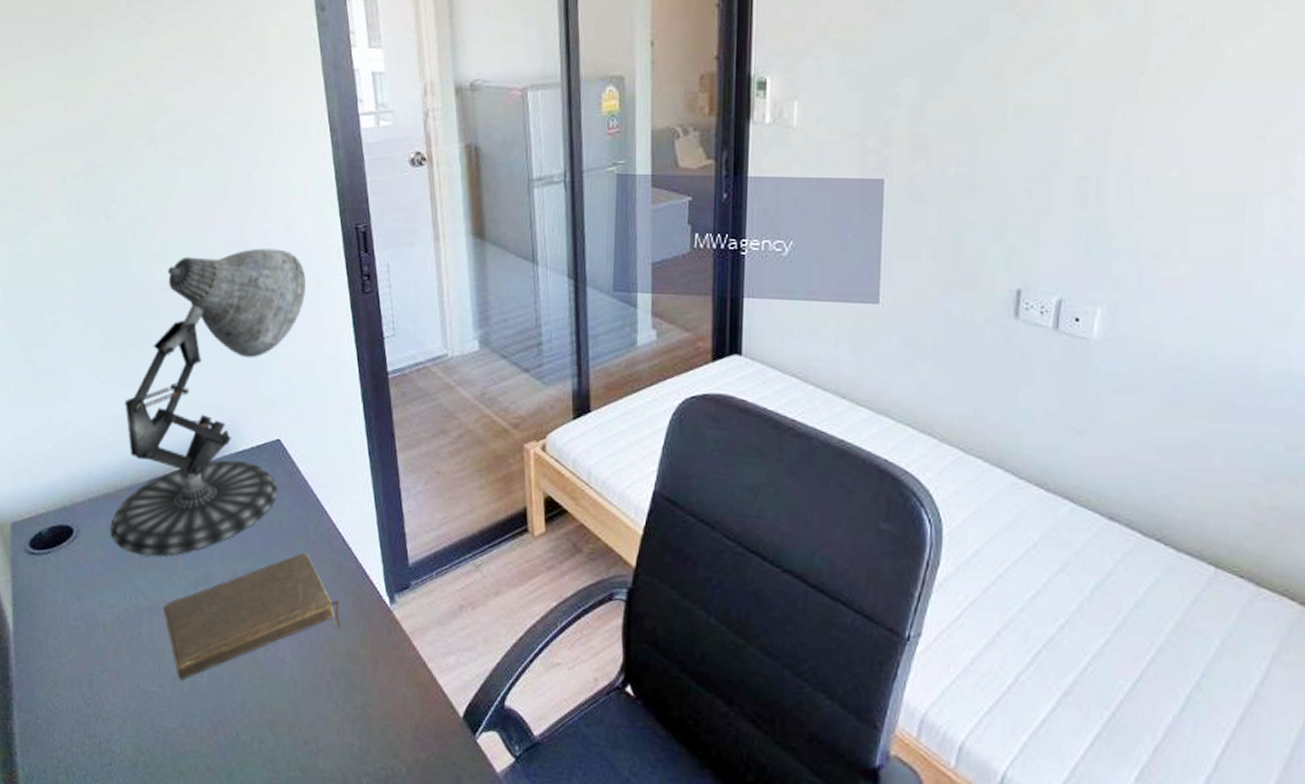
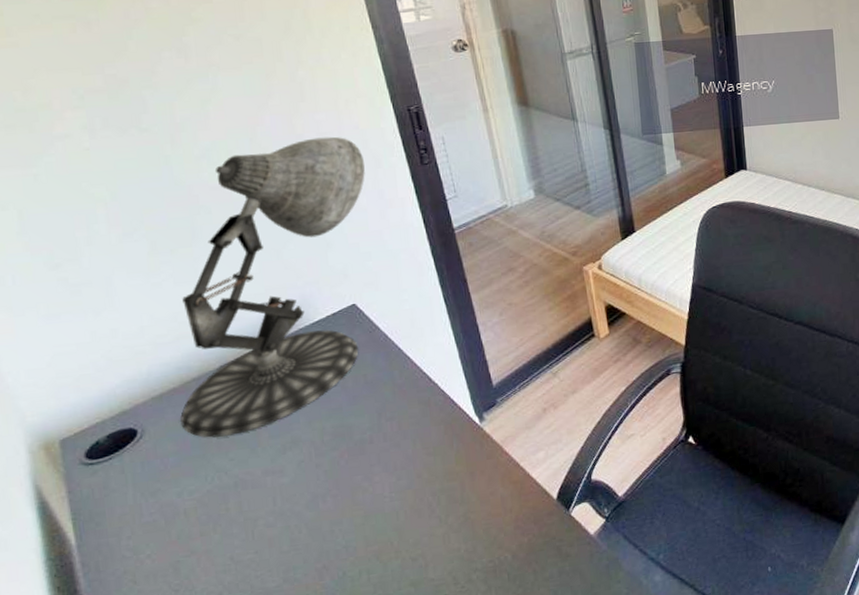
book: present [163,552,341,680] -> none [250,397,436,541]

